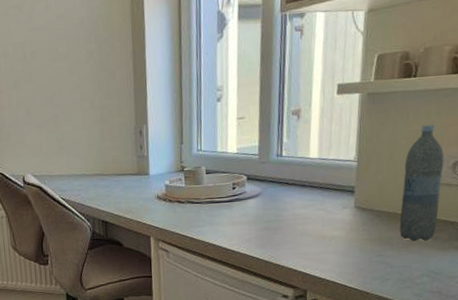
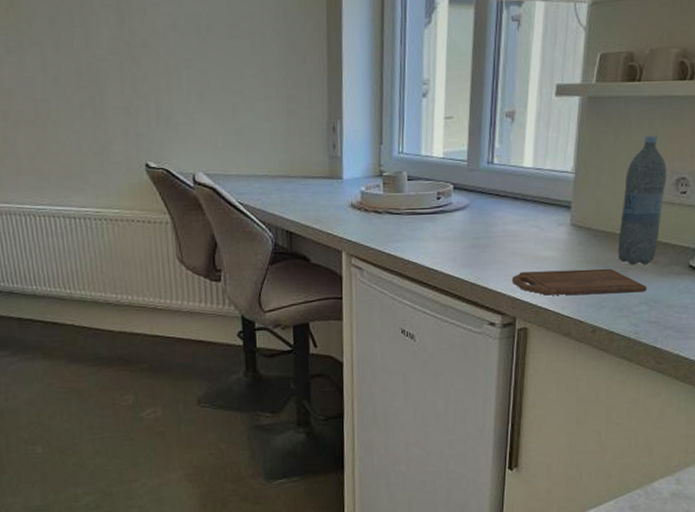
cutting board: none [302,245,428,270] -> present [511,268,647,296]

